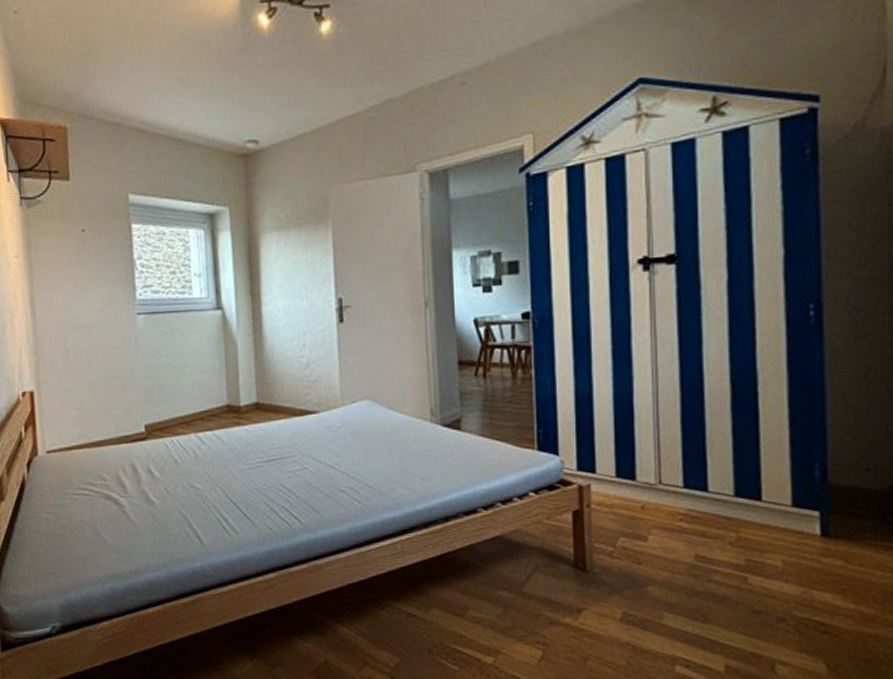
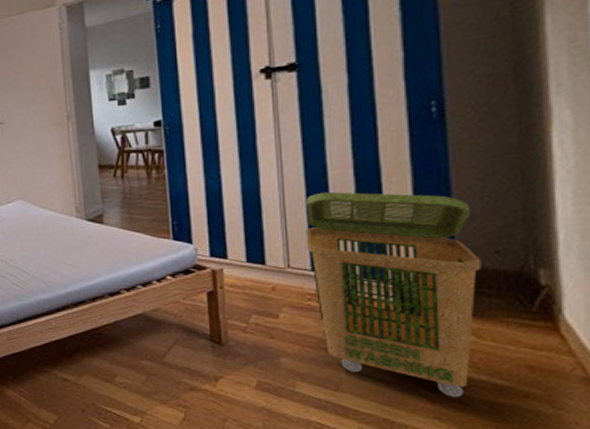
laundry basket: none [679,399,853,627] -> present [306,191,482,397]

